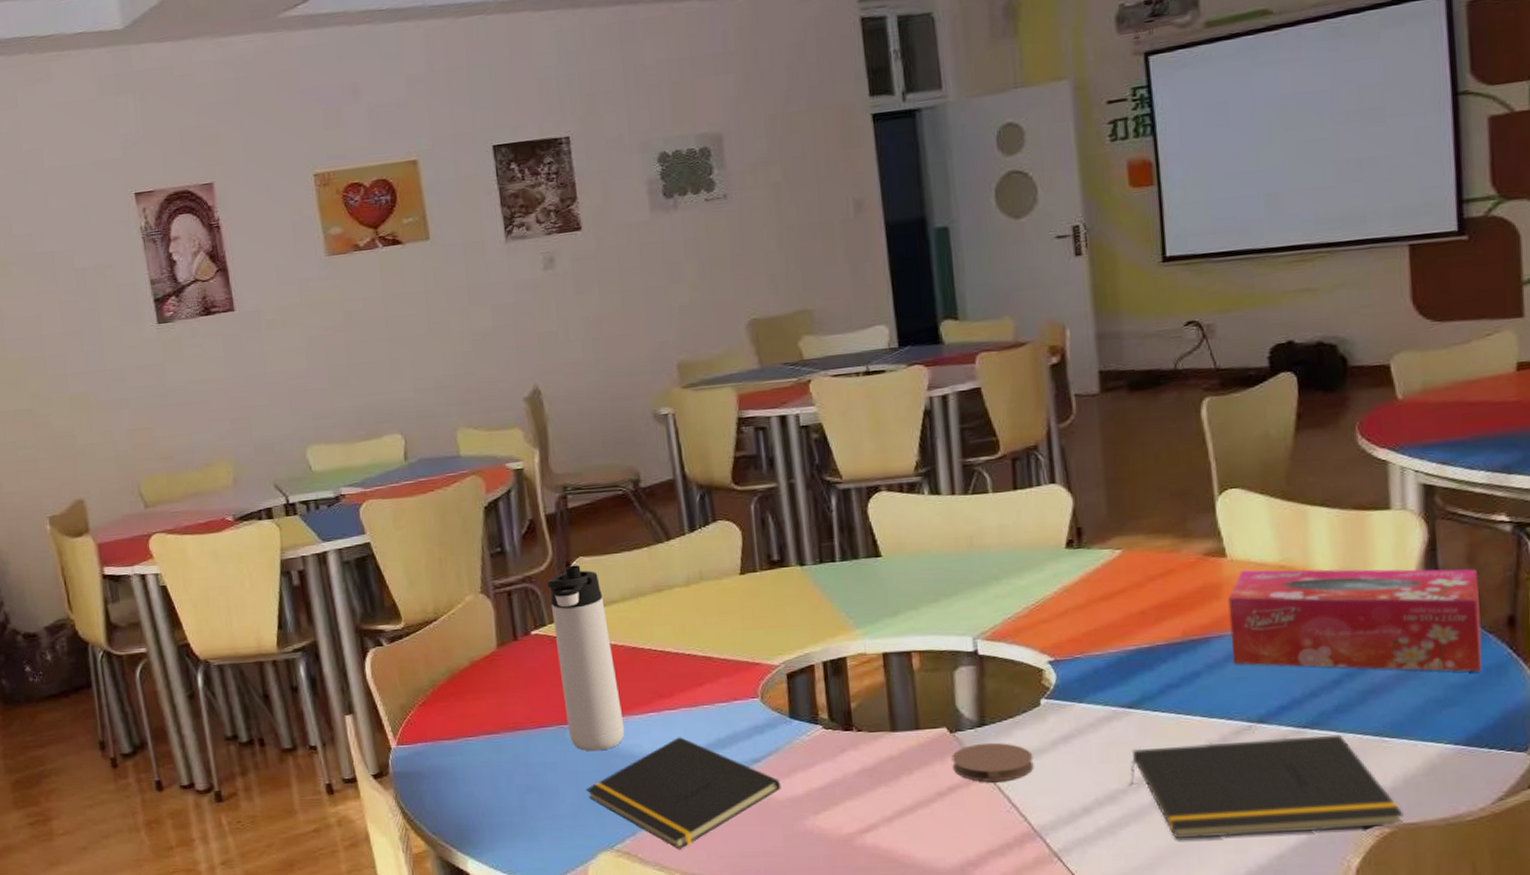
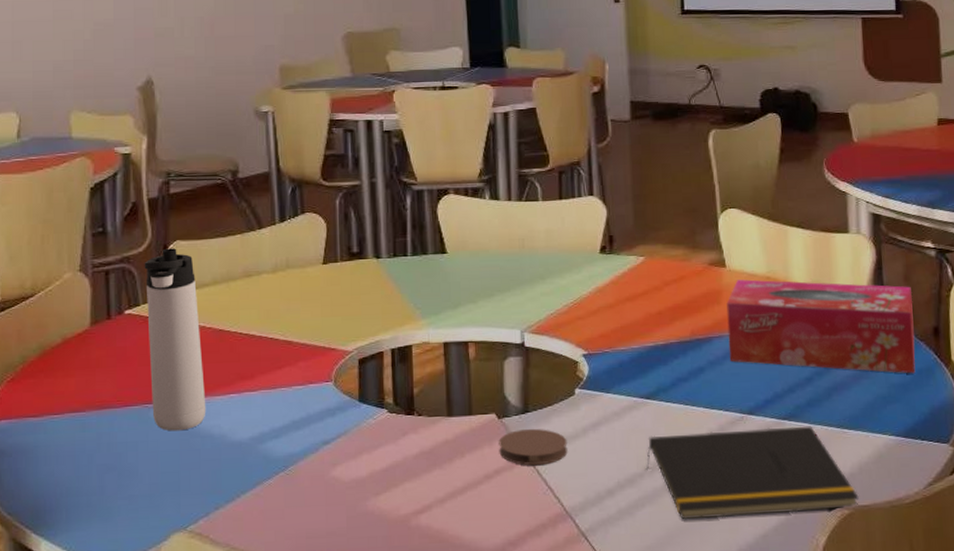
notepad: present [586,737,782,850] -> none [164,418,348,530]

